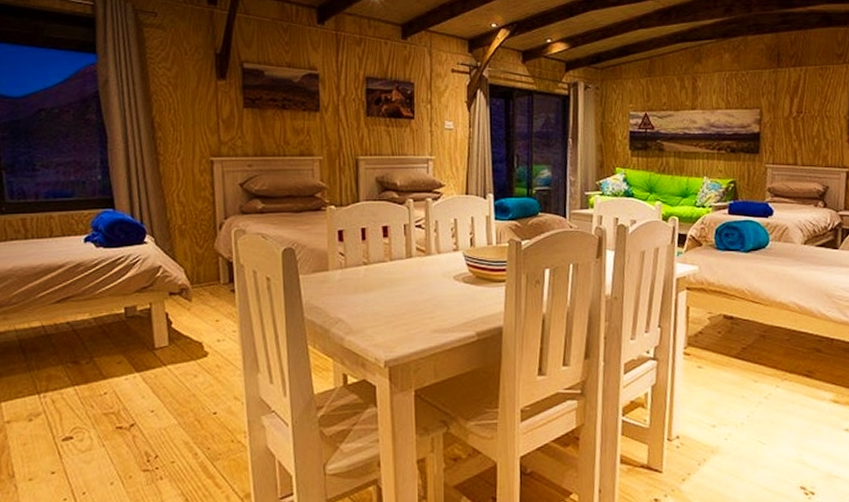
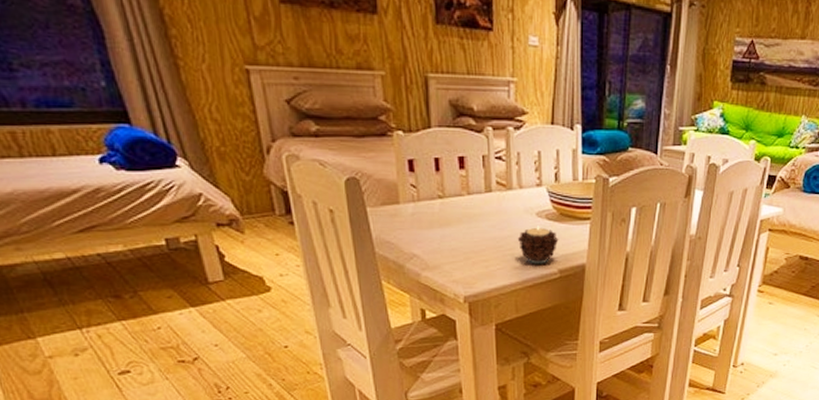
candle: none [436,289,476,327] -> present [517,226,559,264]

